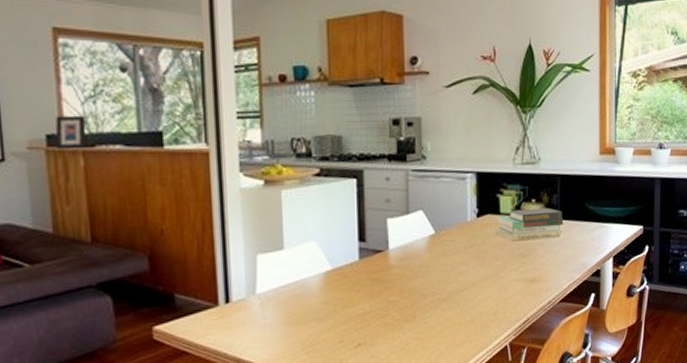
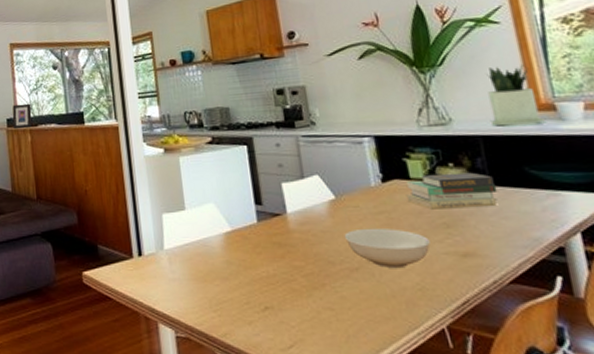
bowl: none [438,260,507,297] -> present [344,228,430,268]
planter: none [568,112,606,168] -> present [487,65,545,127]

